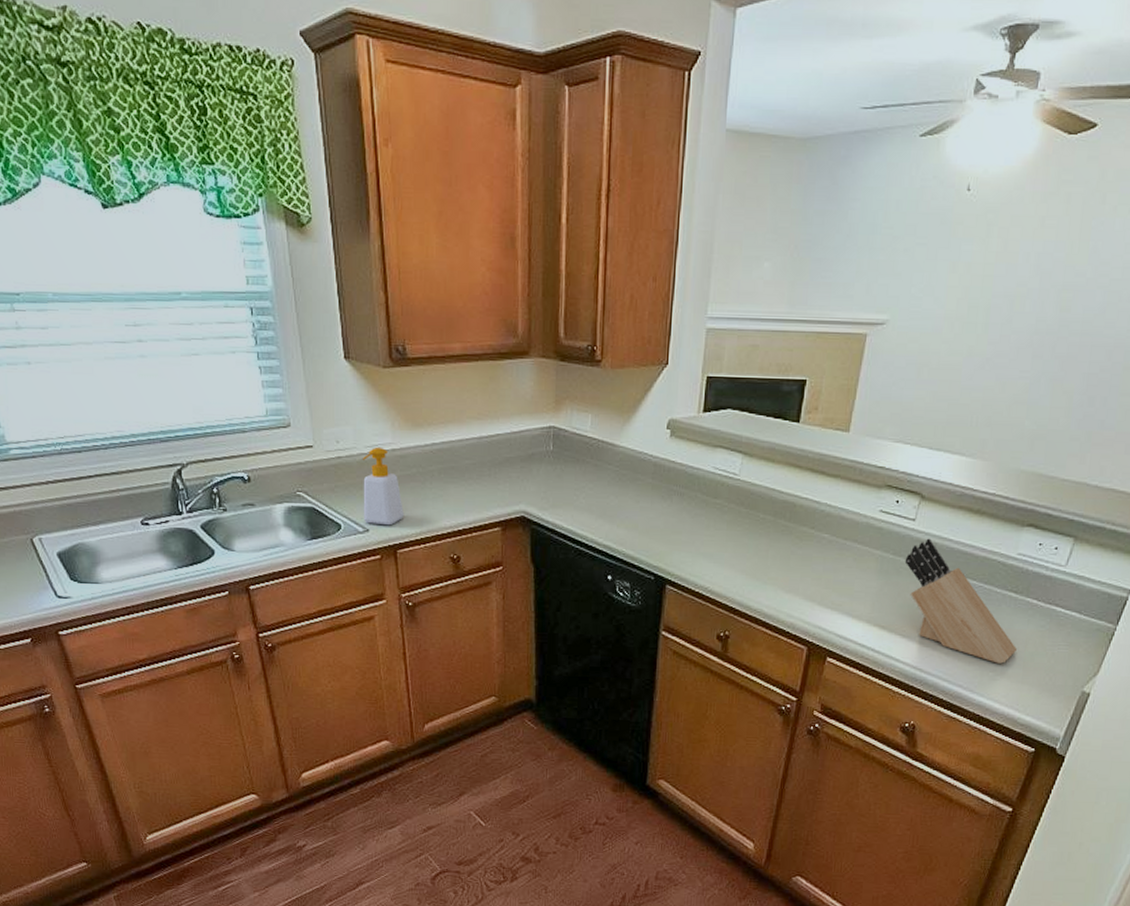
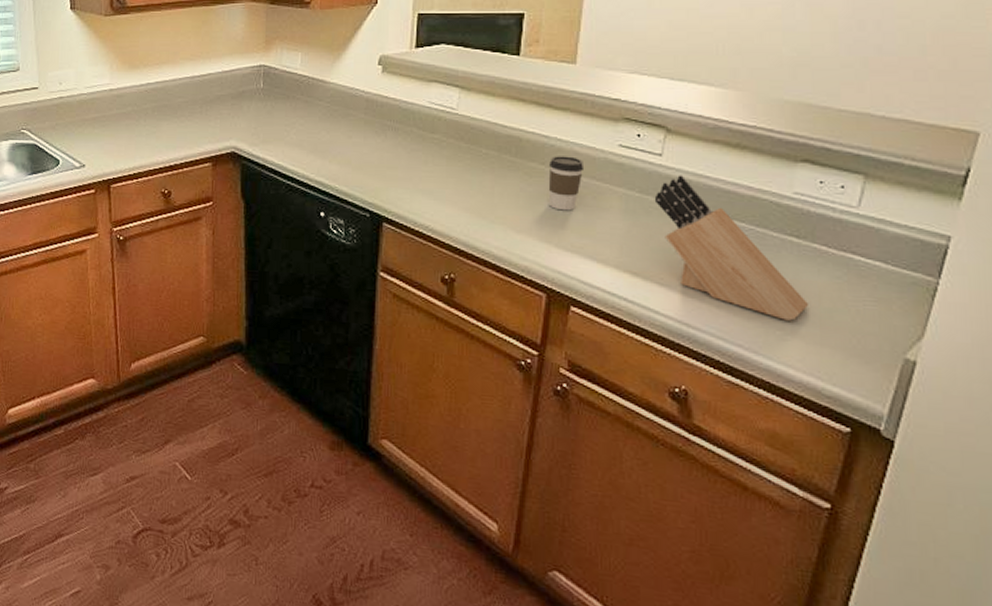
soap bottle: present [362,446,403,526] -> none [80,87,118,161]
coffee cup: none [815,520,849,572] -> present [548,156,585,211]

